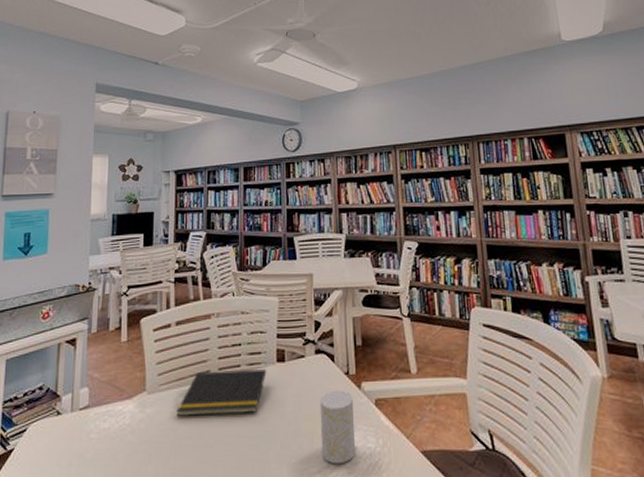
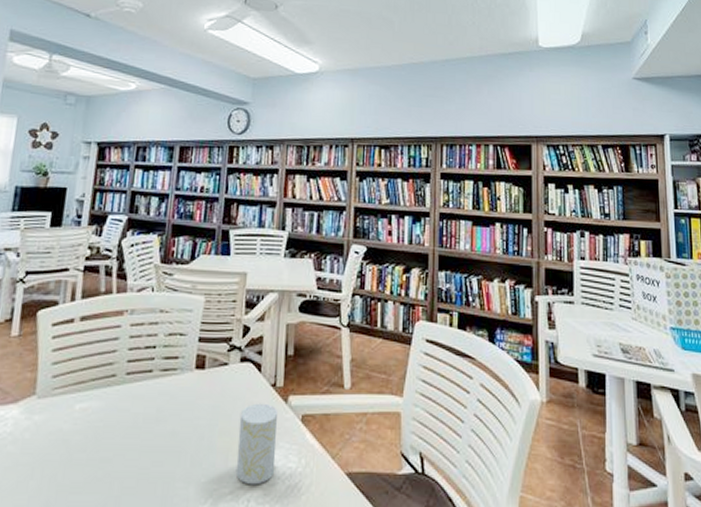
notepad: present [176,369,267,417] -> none [70,374,183,427]

